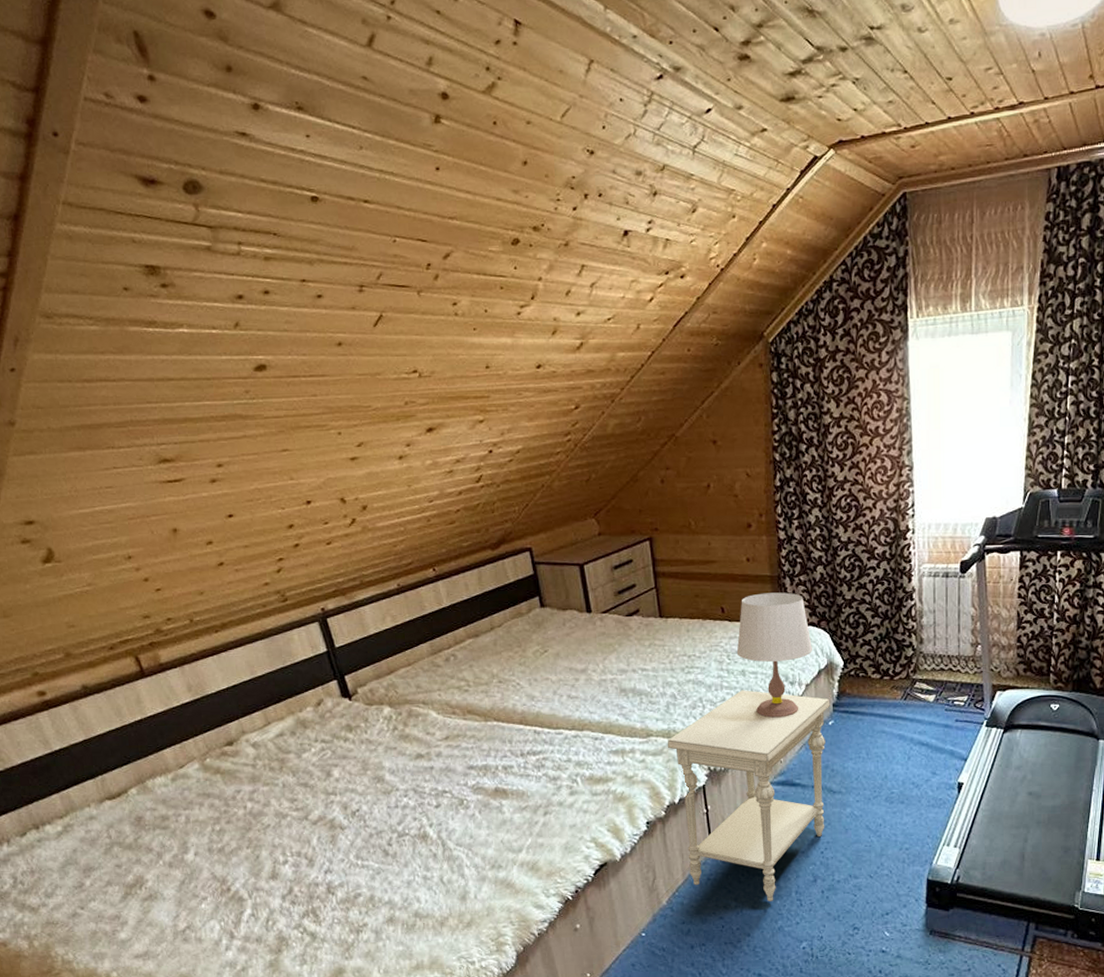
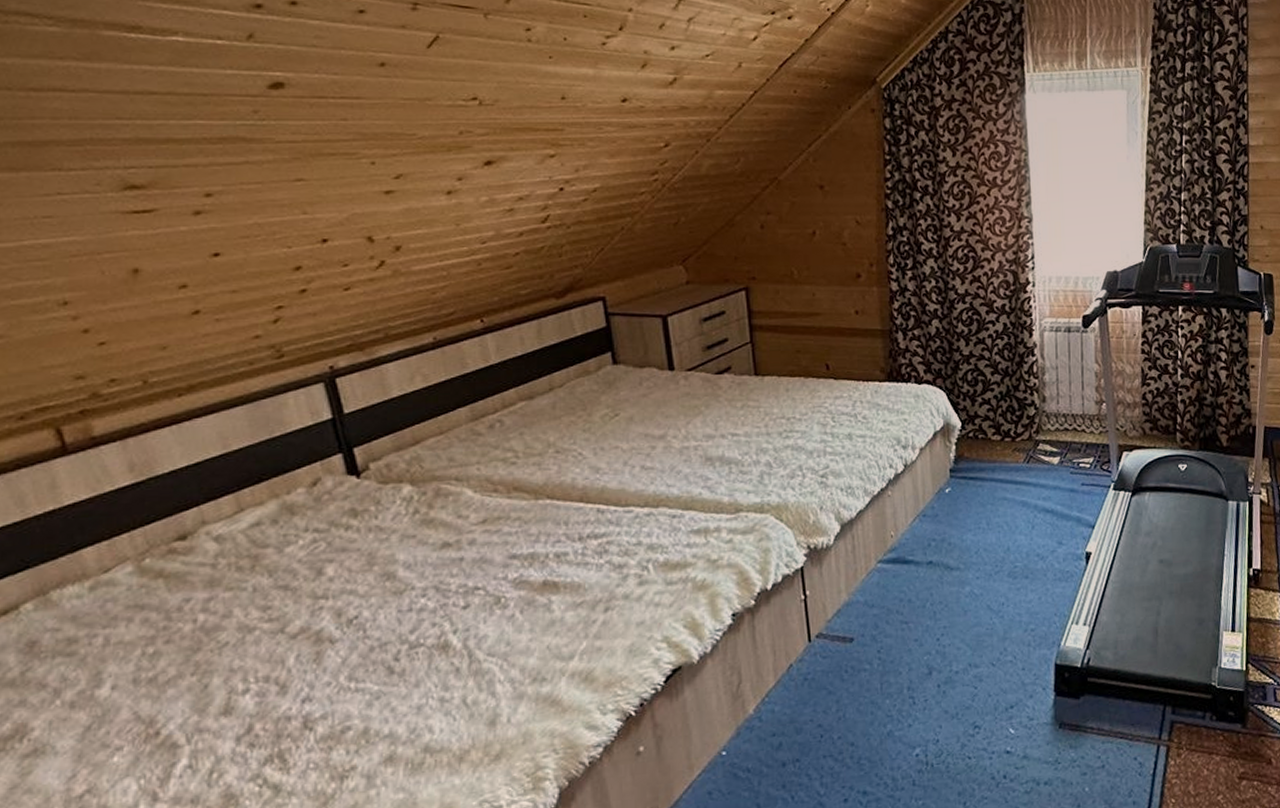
side table: present [667,690,830,901] -> none [759,455,947,702]
table lamp: present [736,592,812,718] -> none [842,347,927,487]

